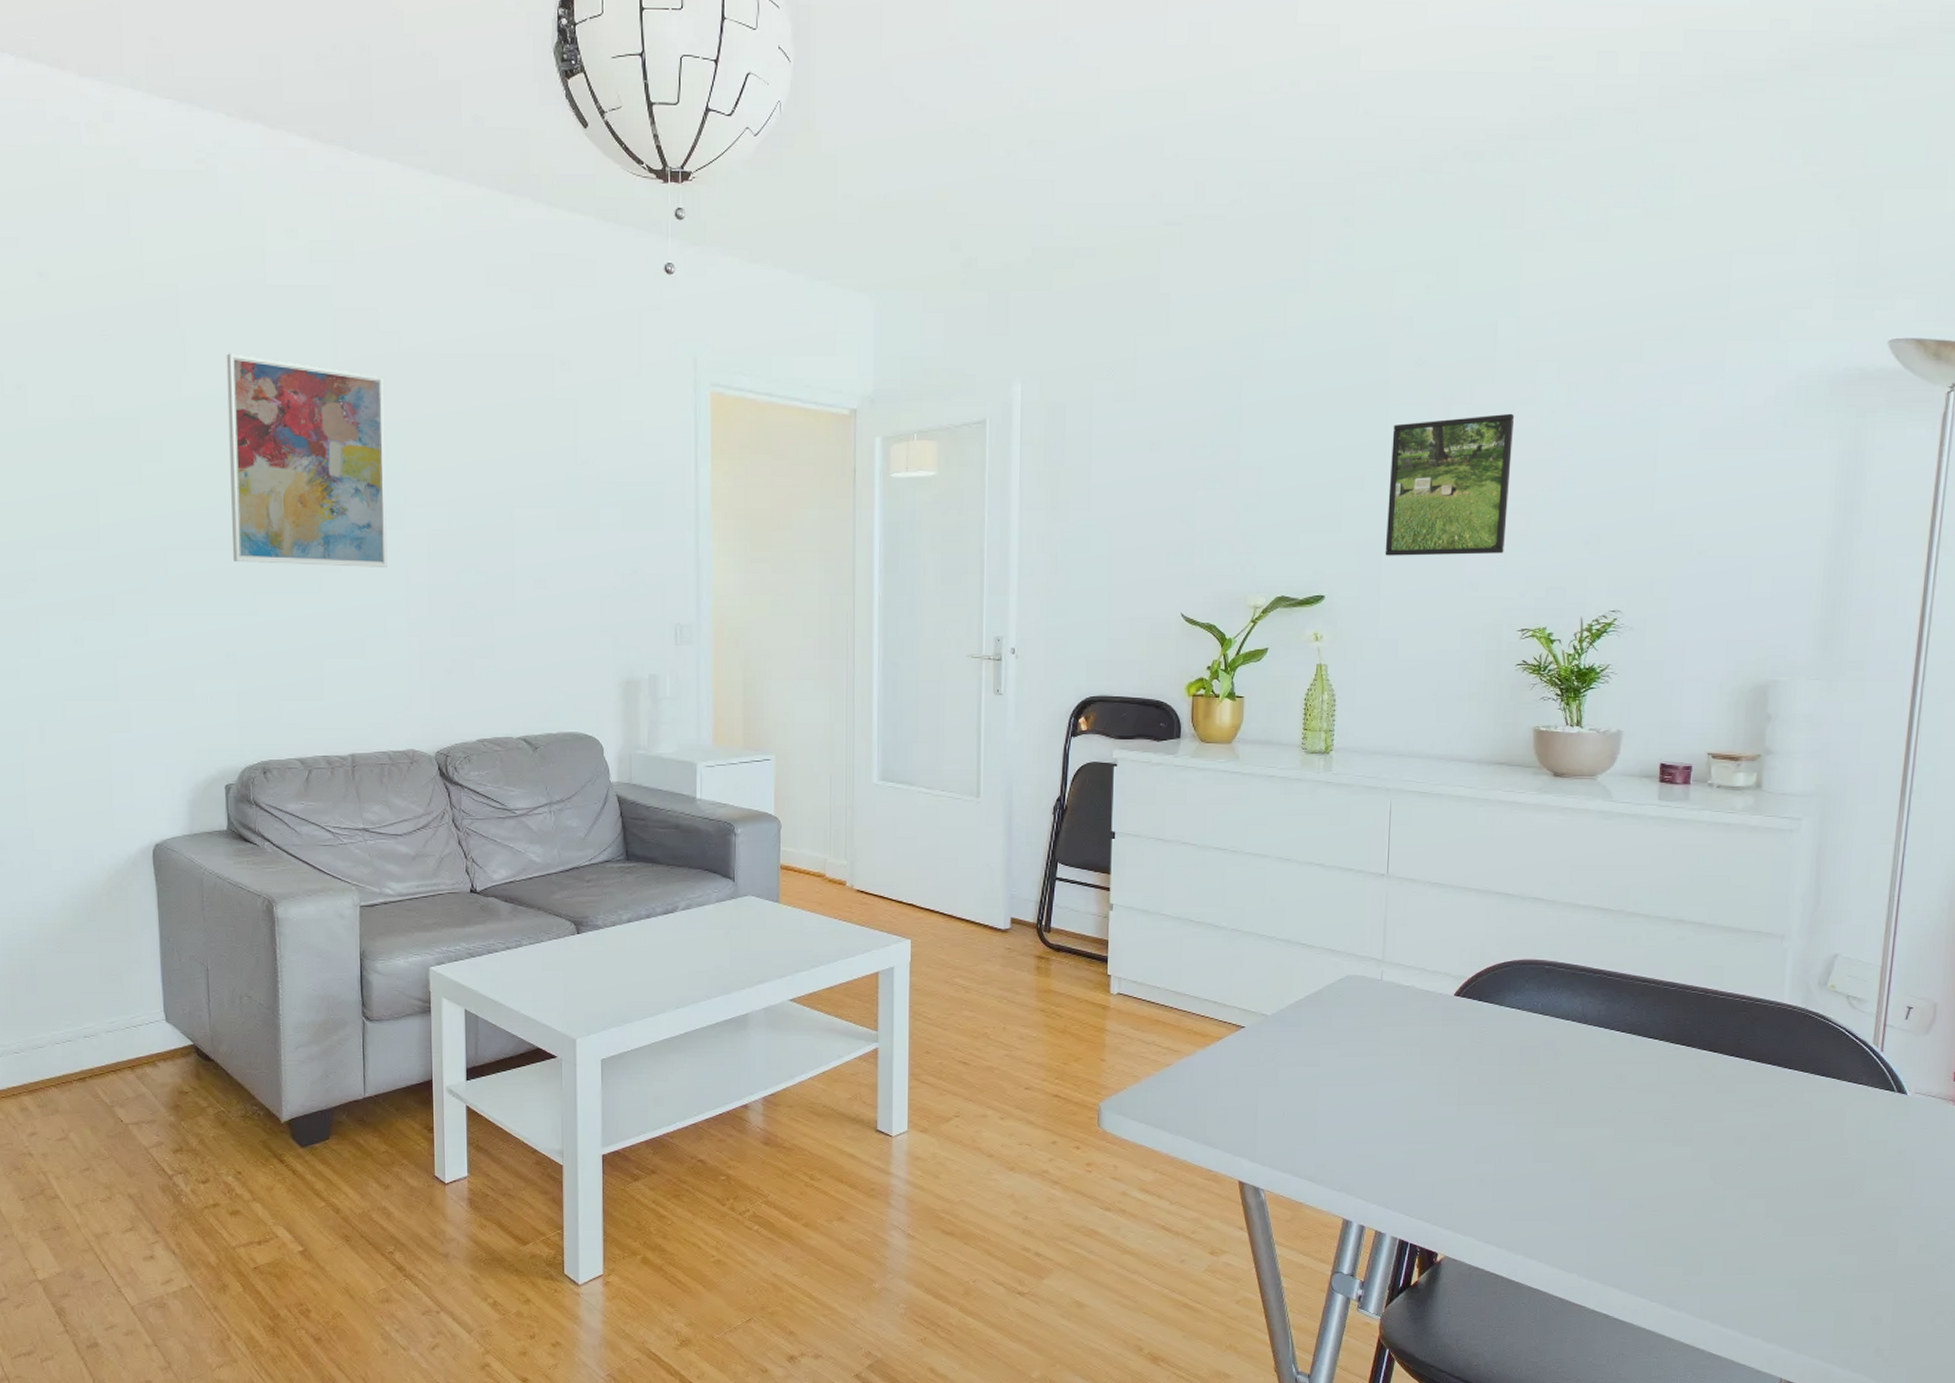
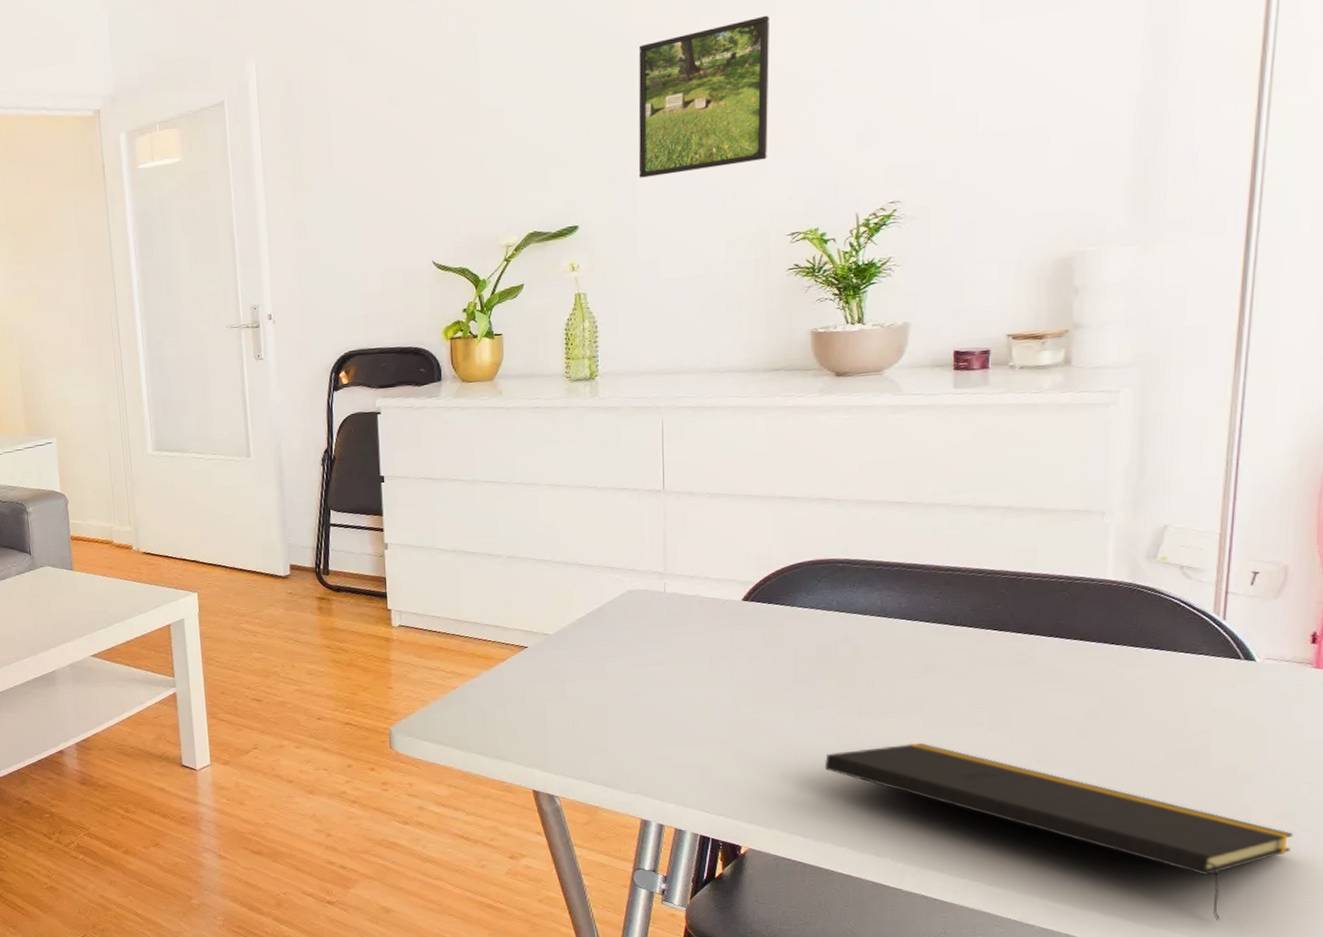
notepad: none [1521,1155,1933,1352] -> present [825,743,1294,920]

